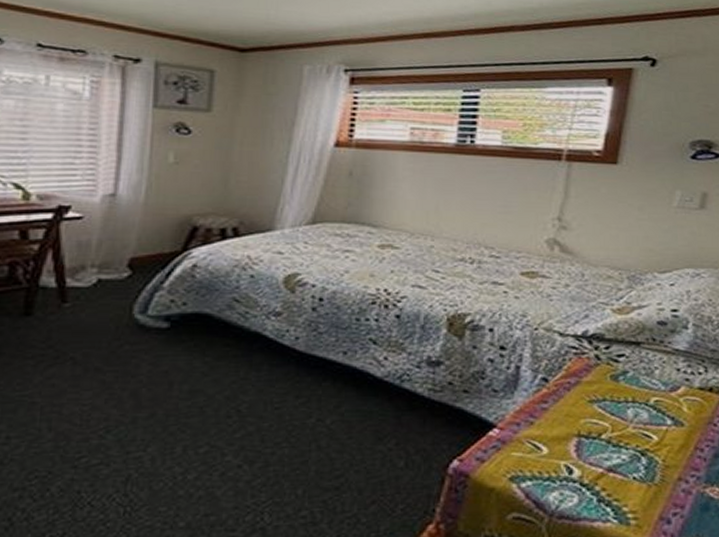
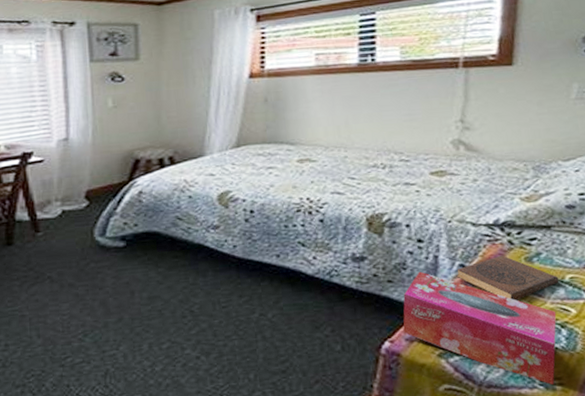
tissue box: none [475,382,638,520] -> present [403,271,557,386]
book: none [537,370,644,422] -> present [456,255,559,301]

